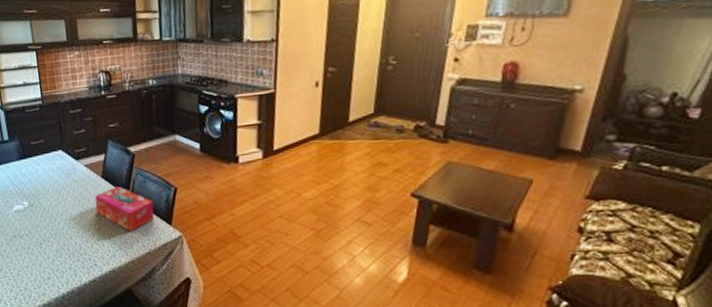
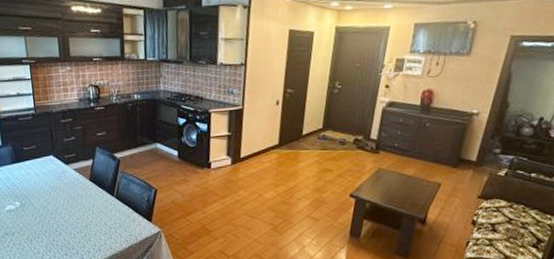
tissue box: present [94,186,155,232] -> none [82,188,137,229]

